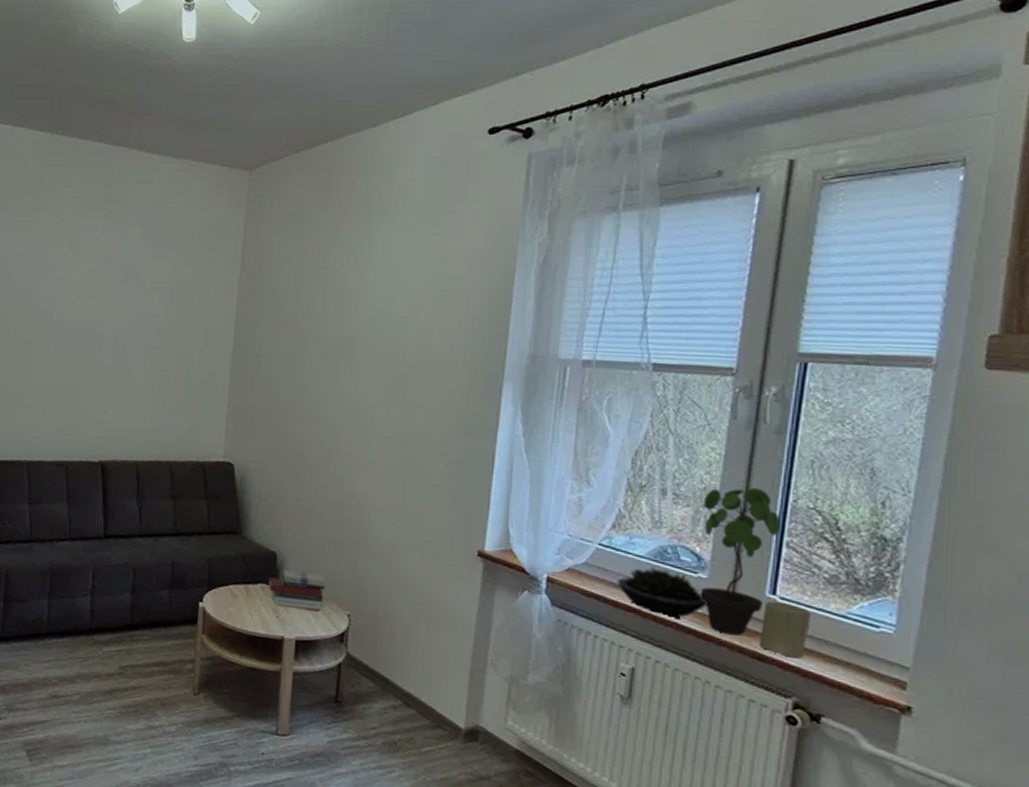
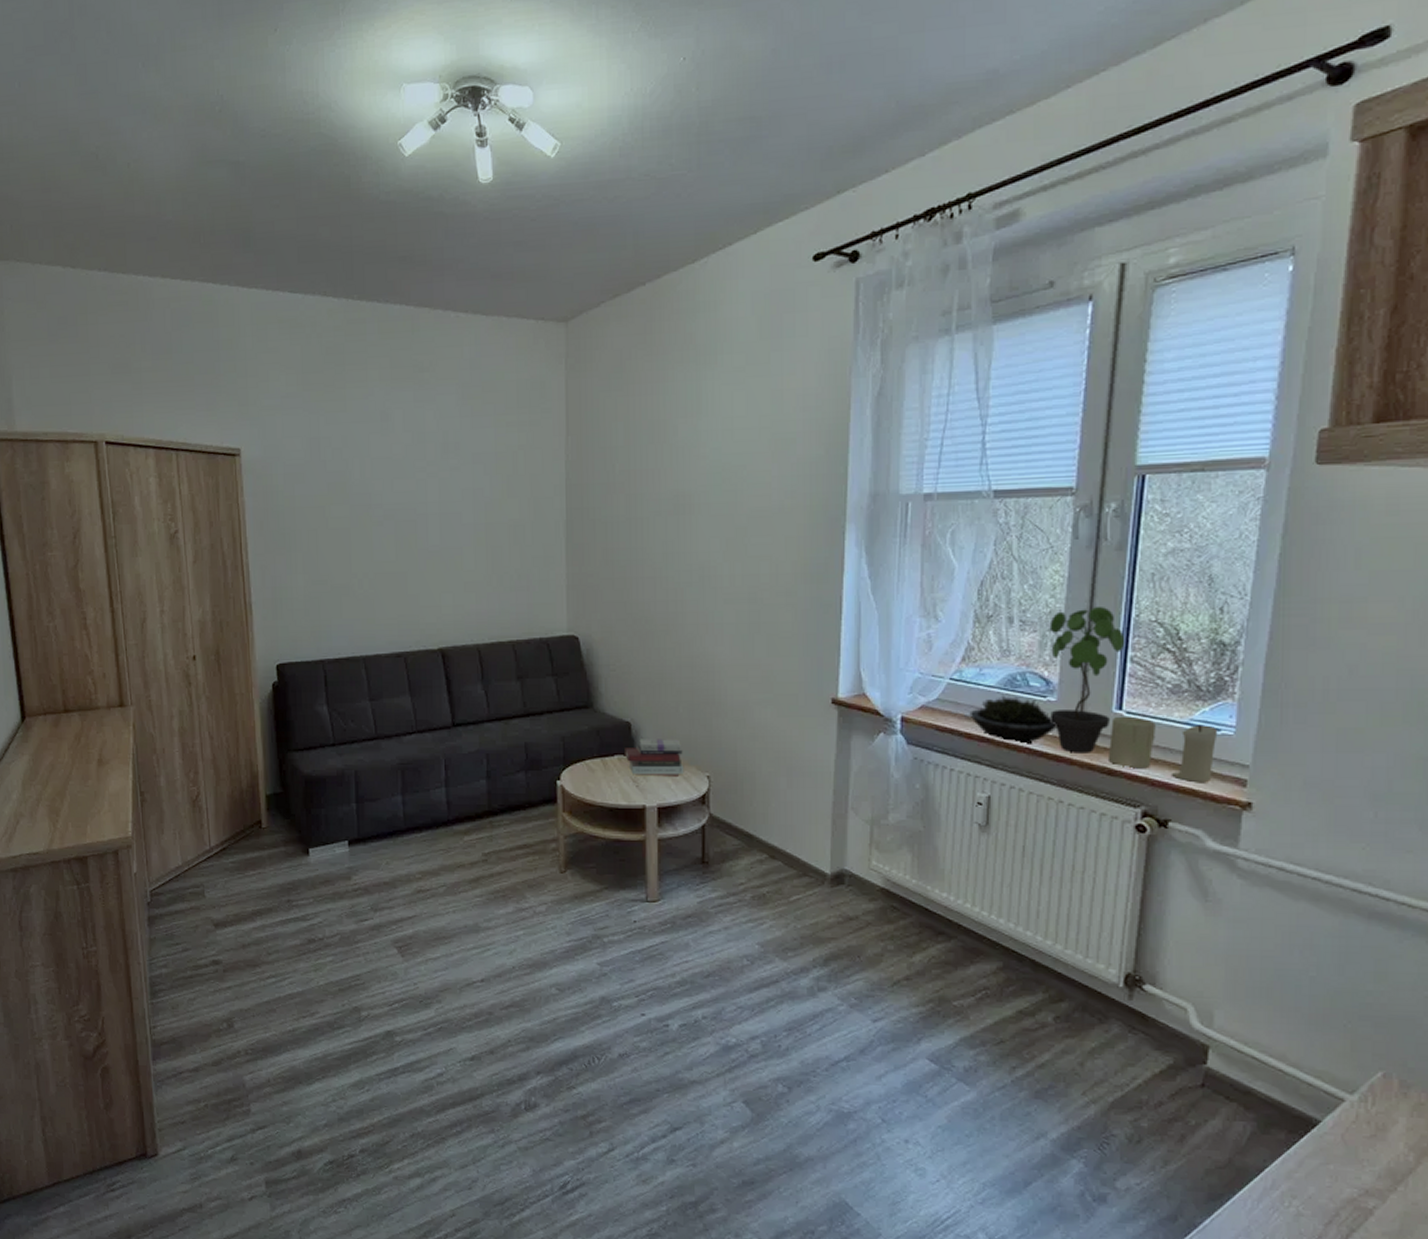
candle: none [825,619,877,681] -> present [1170,725,1218,783]

